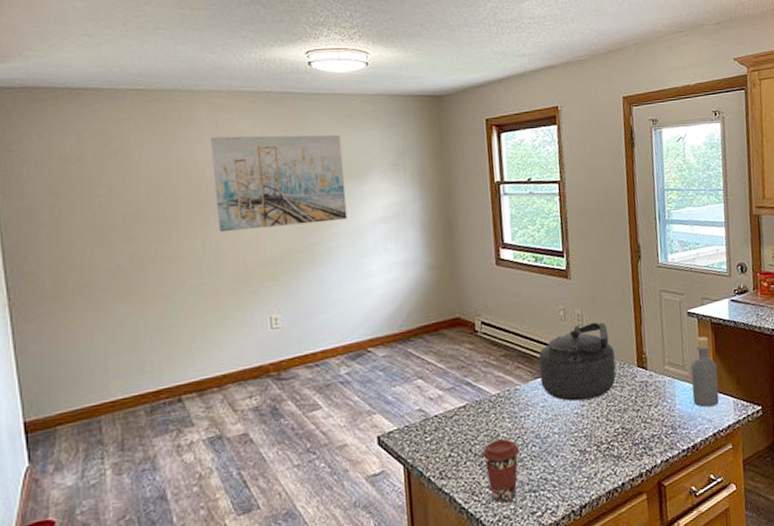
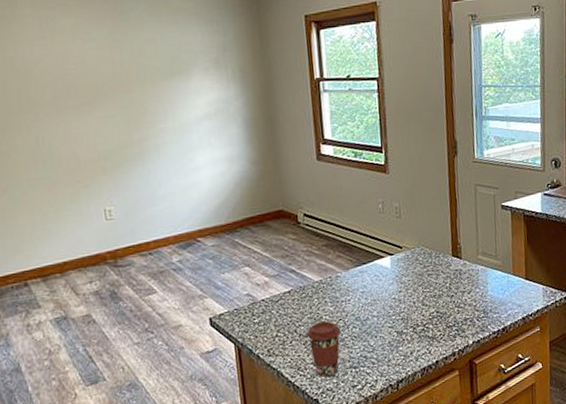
wall art: present [210,134,347,233] -> none [34,32,172,129]
kettle: present [538,322,616,402] -> none [358,214,432,288]
bottle: present [691,336,719,408] -> none [503,228,529,294]

